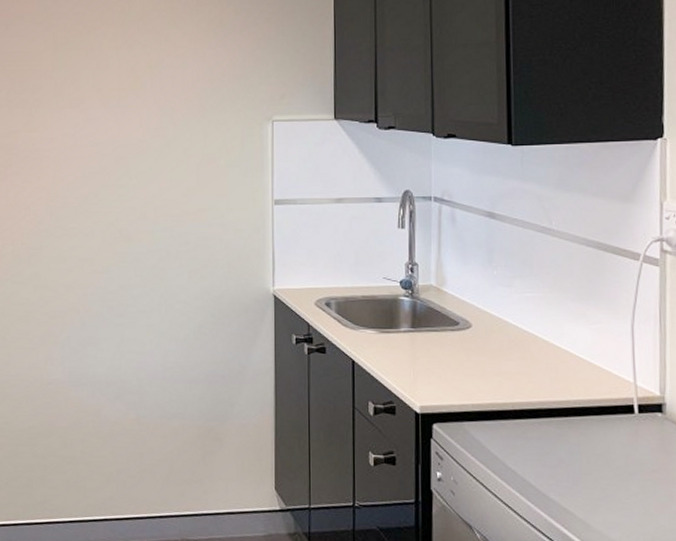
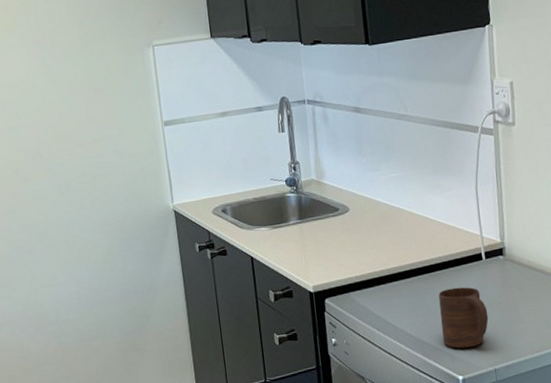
cup: none [574,440,638,519] -> present [439,287,489,349]

